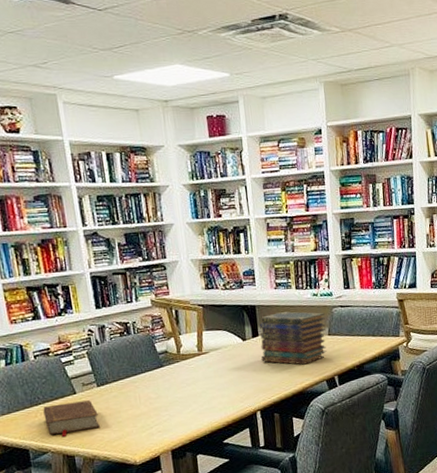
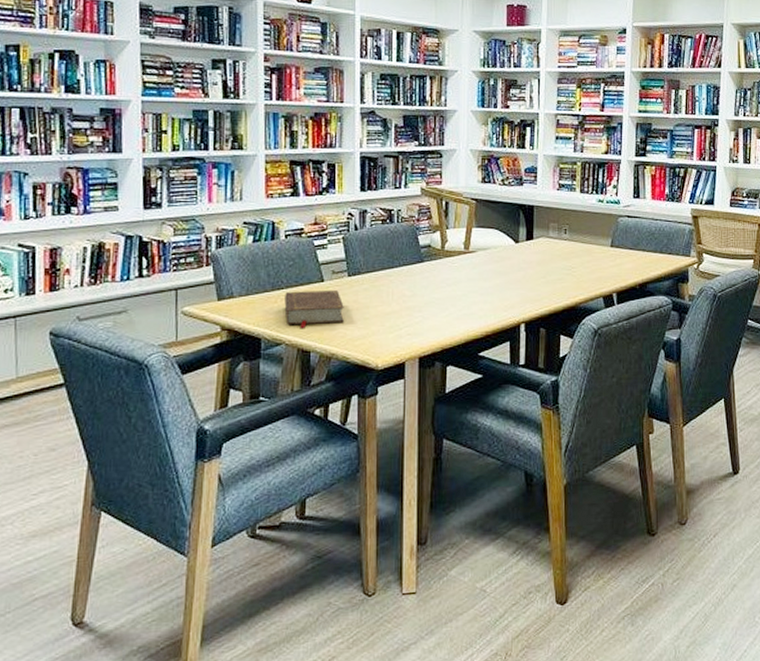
book stack: present [258,311,327,365] -> none [533,216,609,277]

